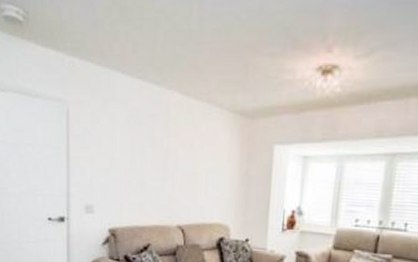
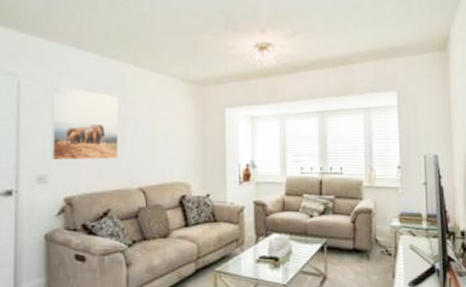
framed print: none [97,113,162,194] -> present [51,84,119,160]

